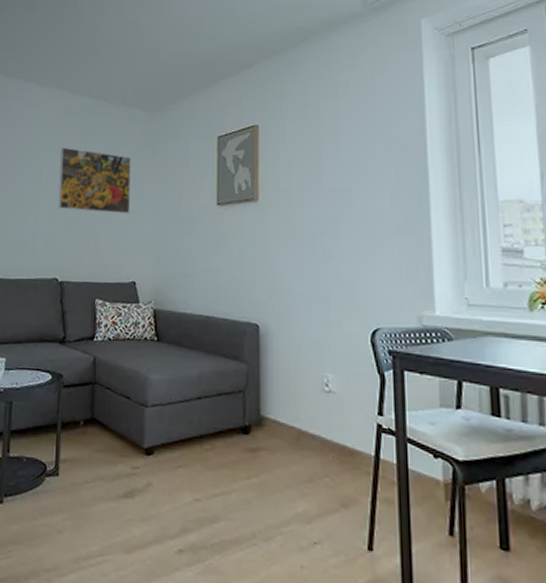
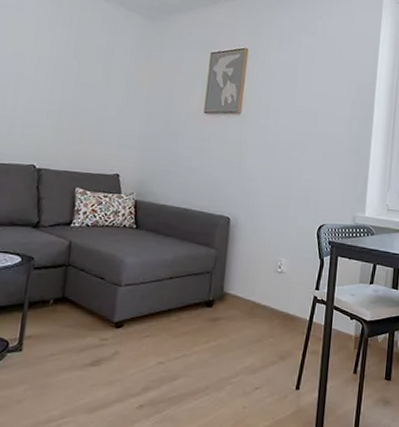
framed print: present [57,147,131,214] -> none [41,36,125,111]

